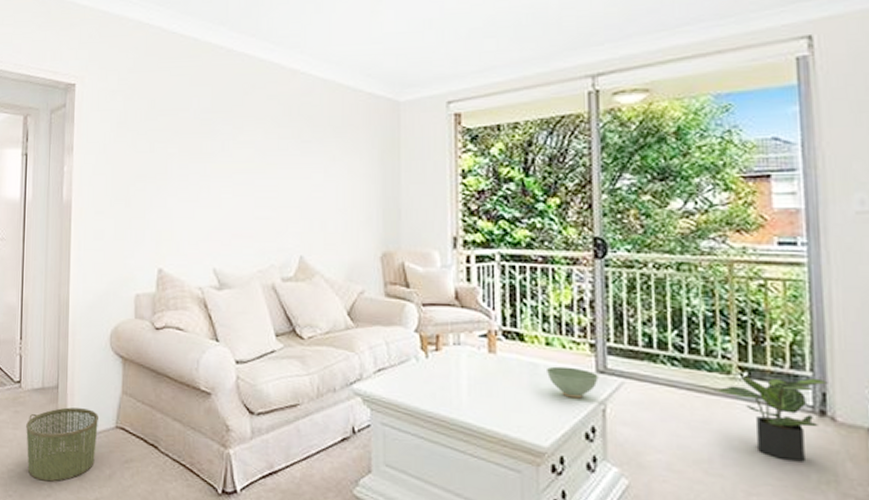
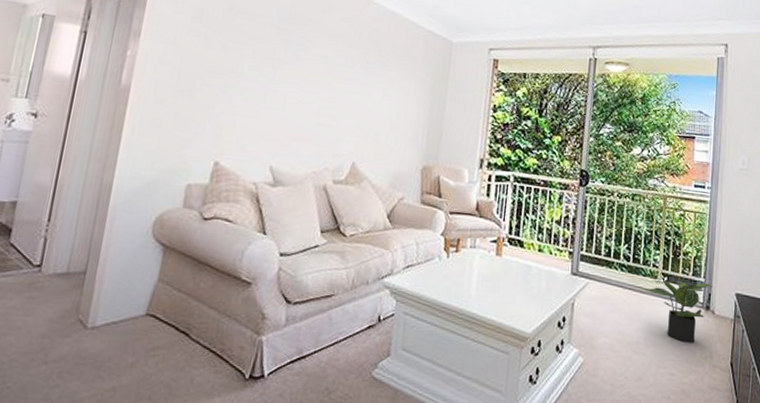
basket: present [26,407,98,482] -> none [35,293,129,372]
bowl: present [547,366,599,399] -> none [537,268,572,295]

